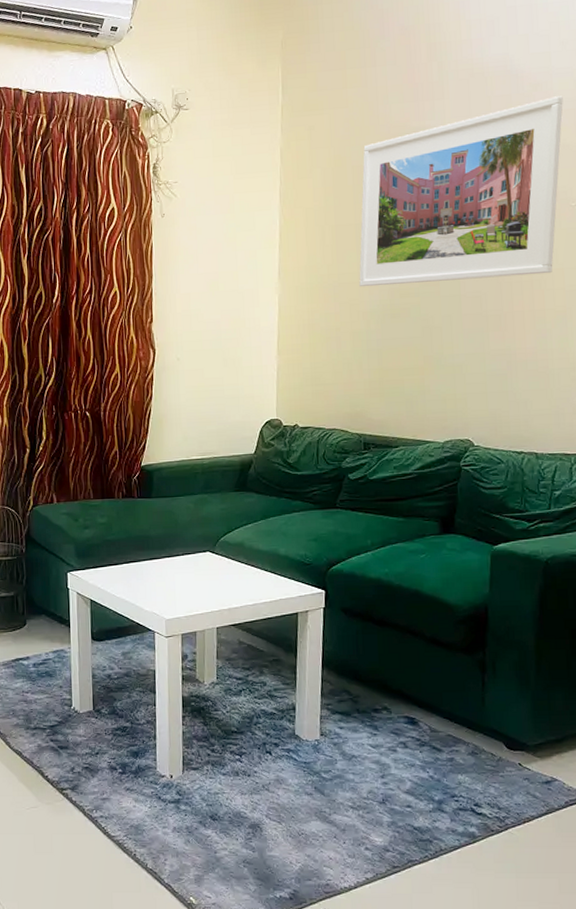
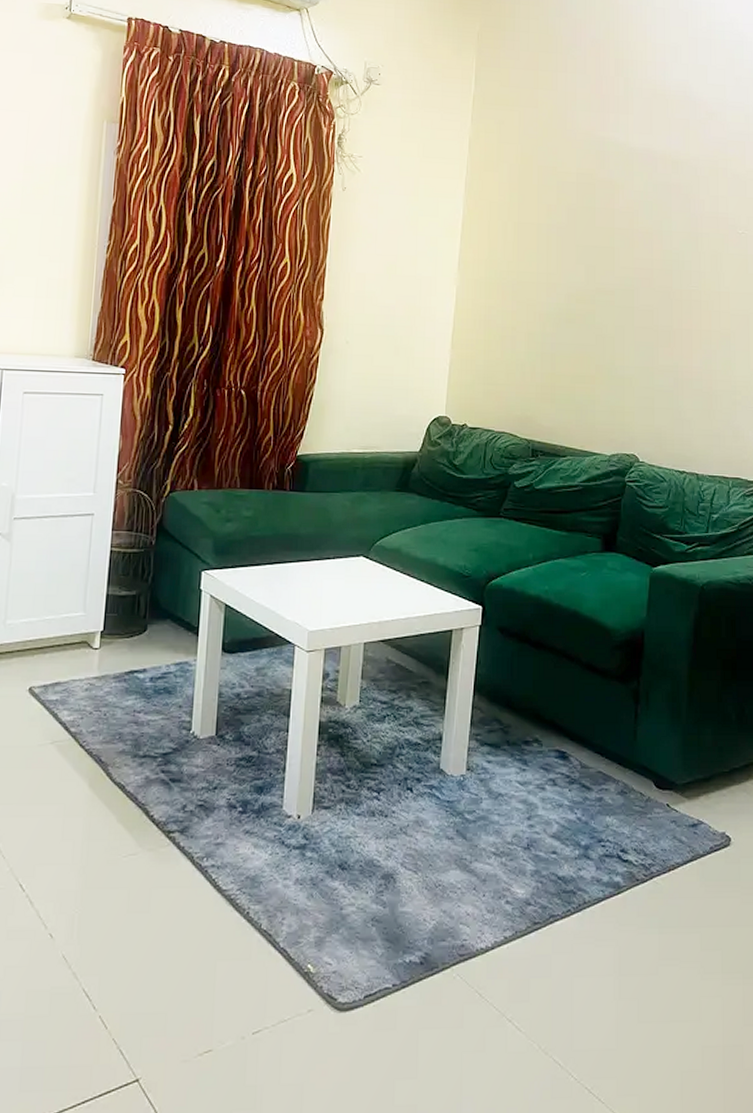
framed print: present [359,96,563,287] -> none [538,127,735,296]

